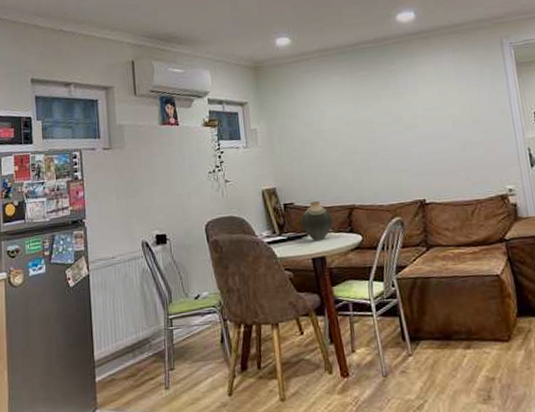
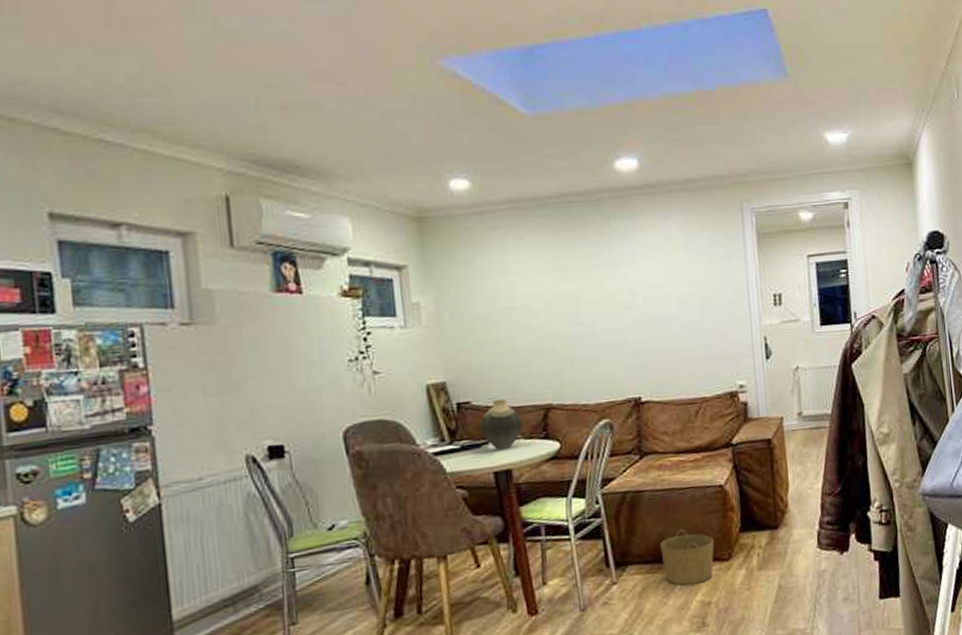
basket: none [447,311,495,361] -> present [660,528,714,586]

